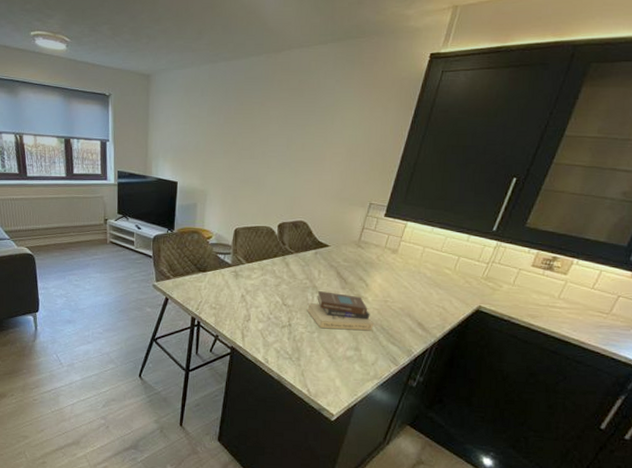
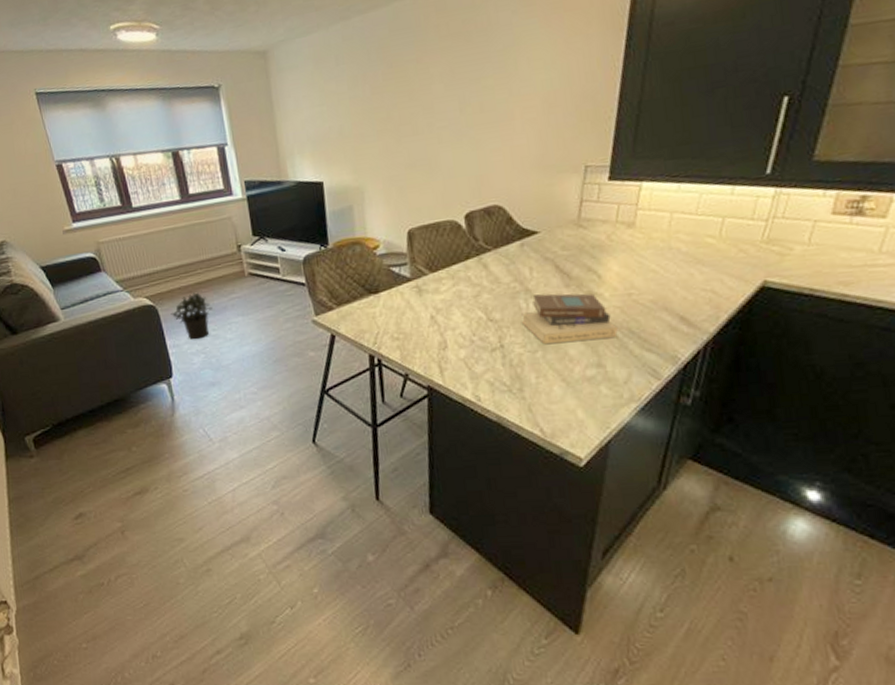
potted plant: none [44,250,78,286] -> present [170,292,212,340]

